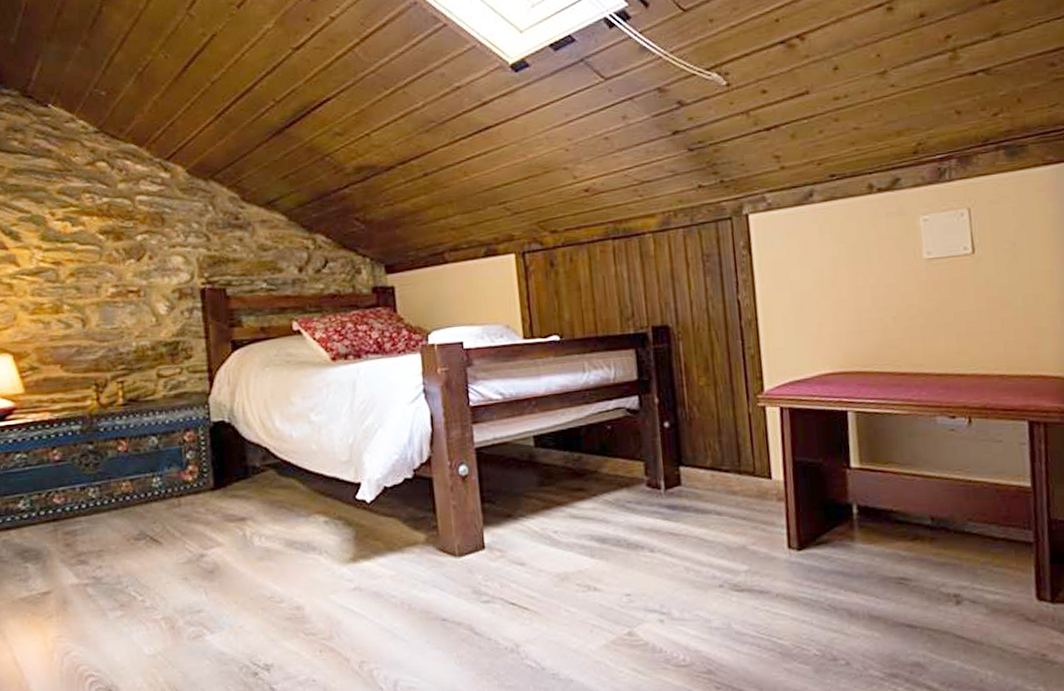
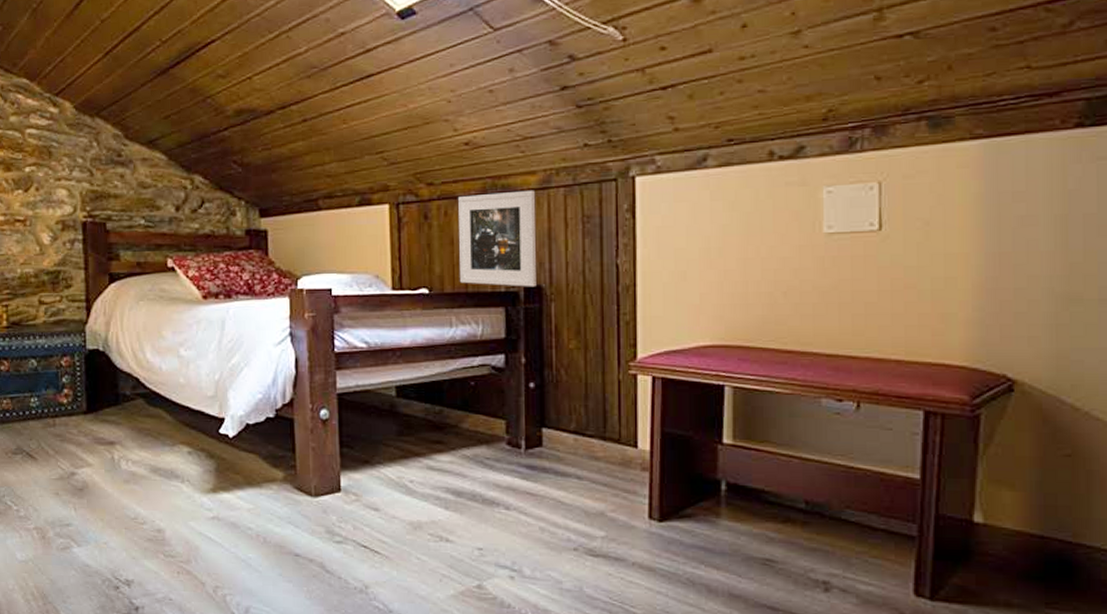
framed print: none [582,232,664,328] -> present [458,190,537,287]

